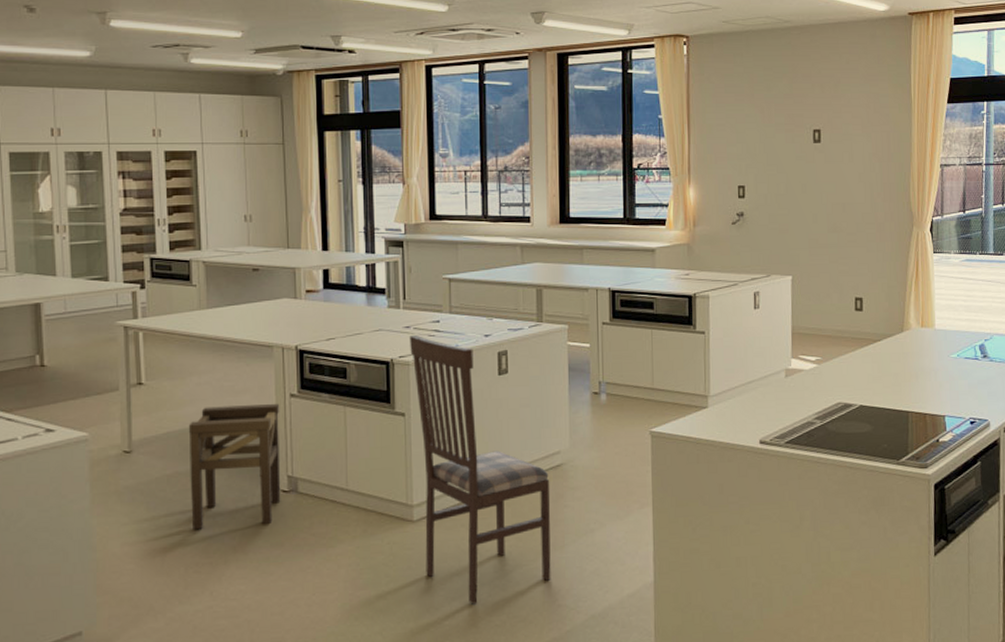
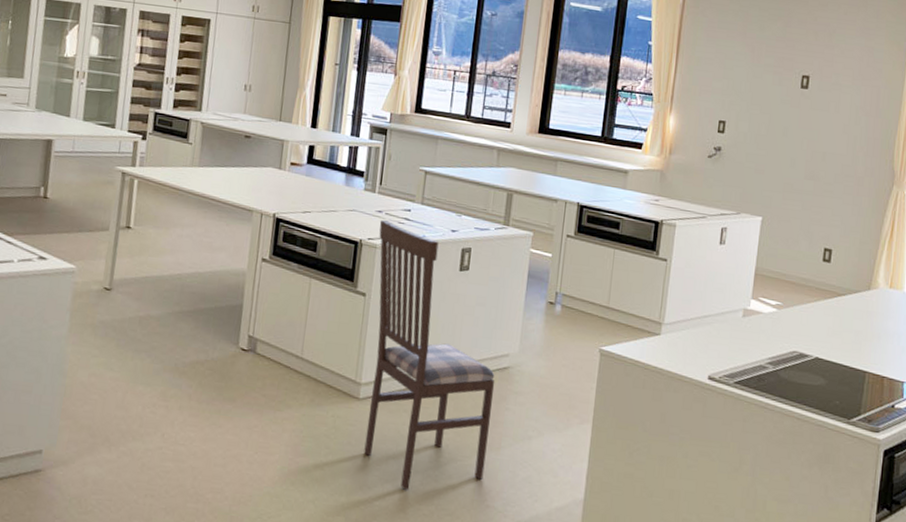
stool: present [188,403,281,530] -> none [155,258,252,379]

